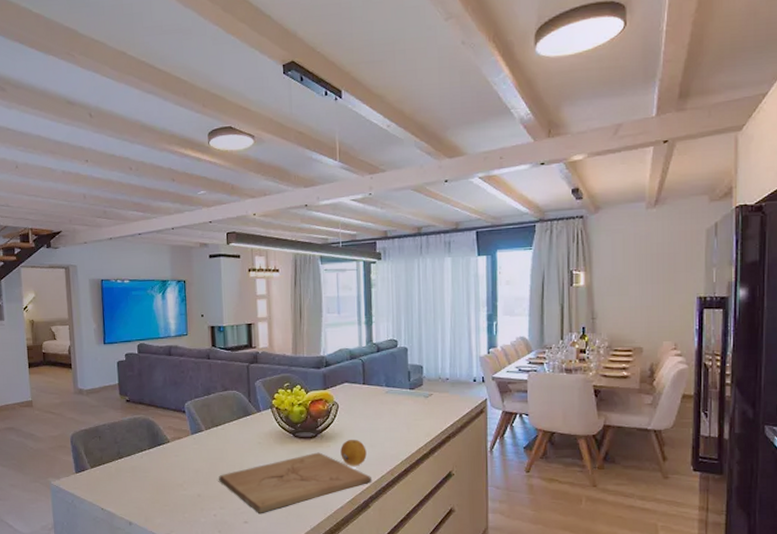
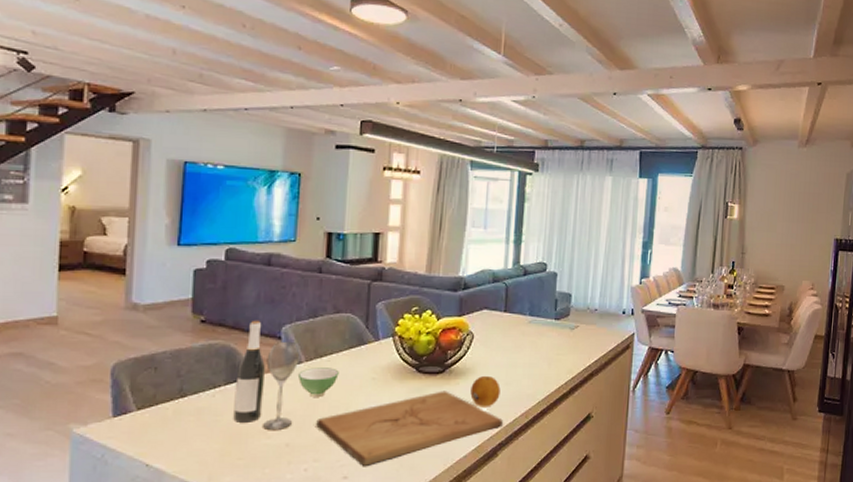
wine bottle: none [156,398,178,478] -> present [233,320,266,422]
wineglass: none [176,414,201,483] -> present [263,341,300,430]
bowl: none [200,434,232,458] -> present [297,368,339,397]

